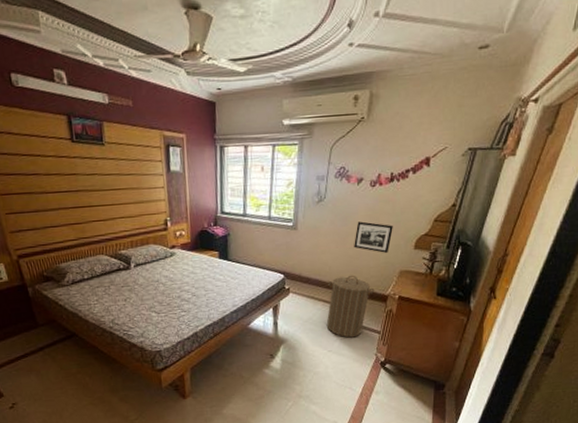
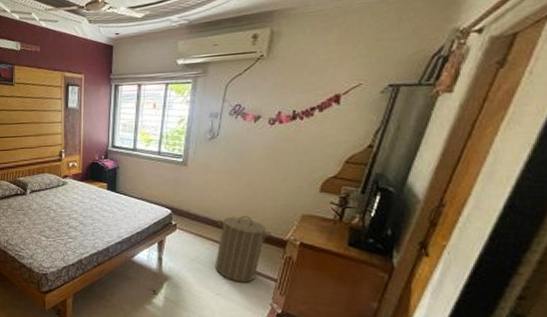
picture frame: present [354,221,393,253] -> none [249,160,294,194]

